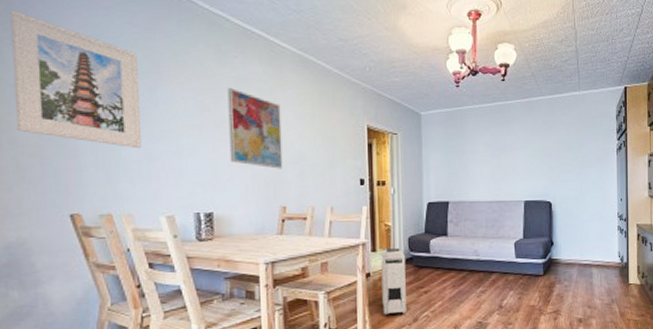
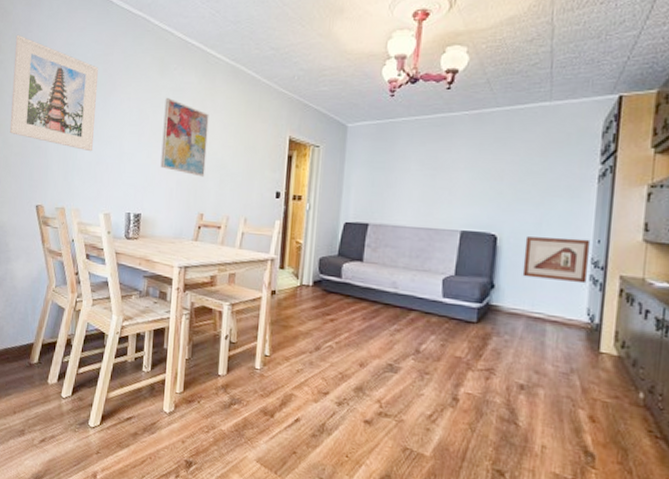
air purifier: present [381,248,406,315] -> none [284,267,314,340]
picture frame: none [572,199,616,233] -> present [522,237,591,284]

